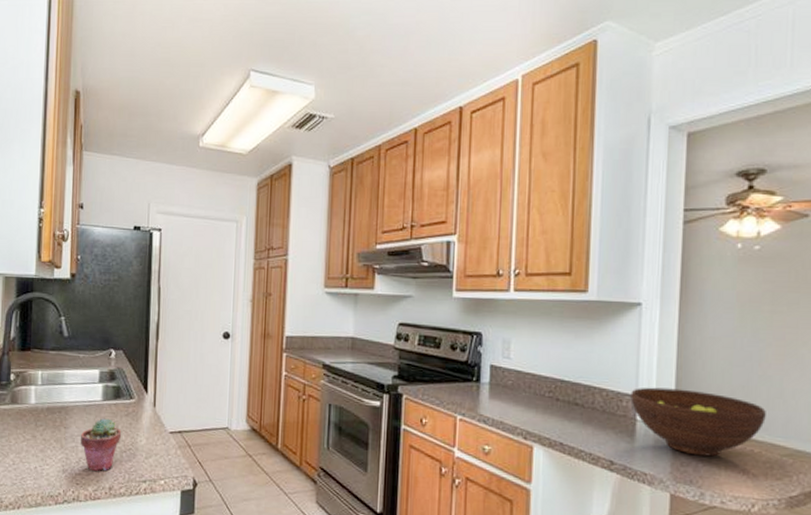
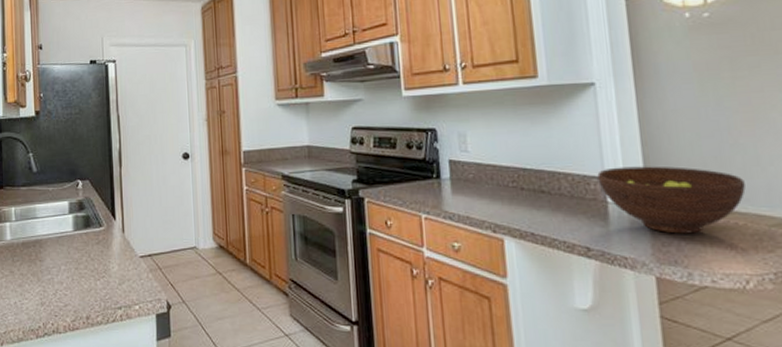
potted succulent: present [80,418,122,472] -> none [55,248,94,302]

